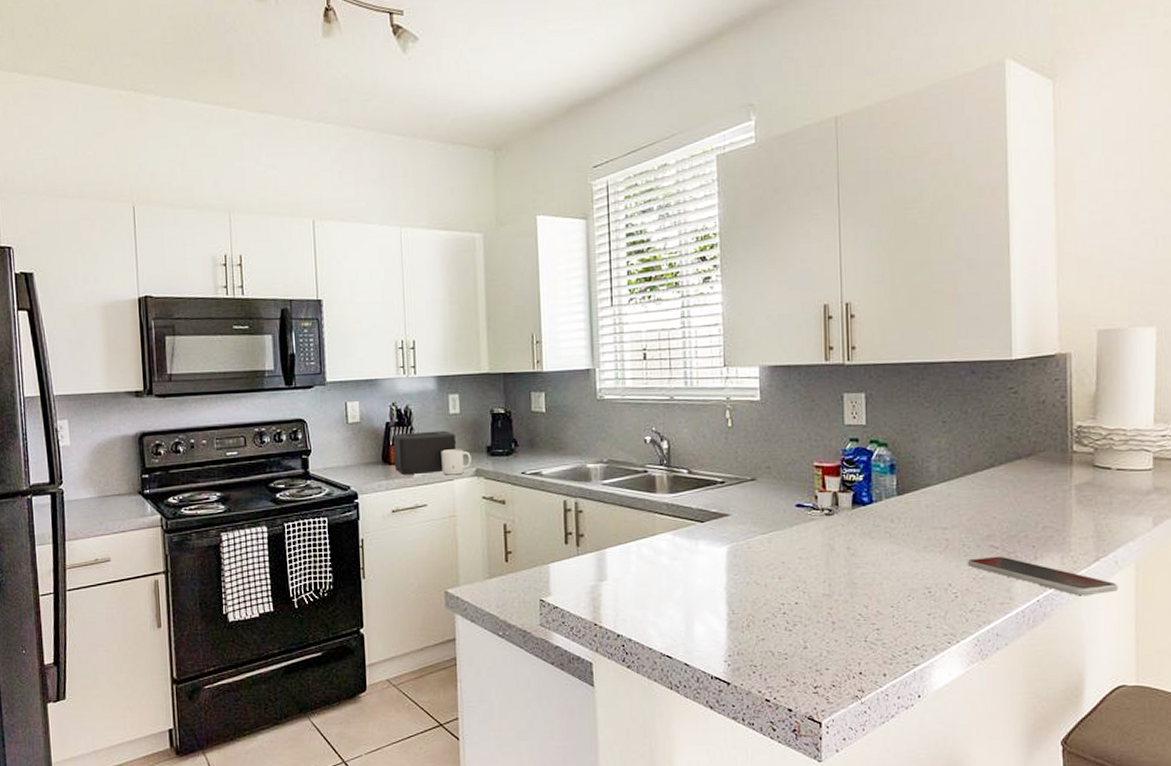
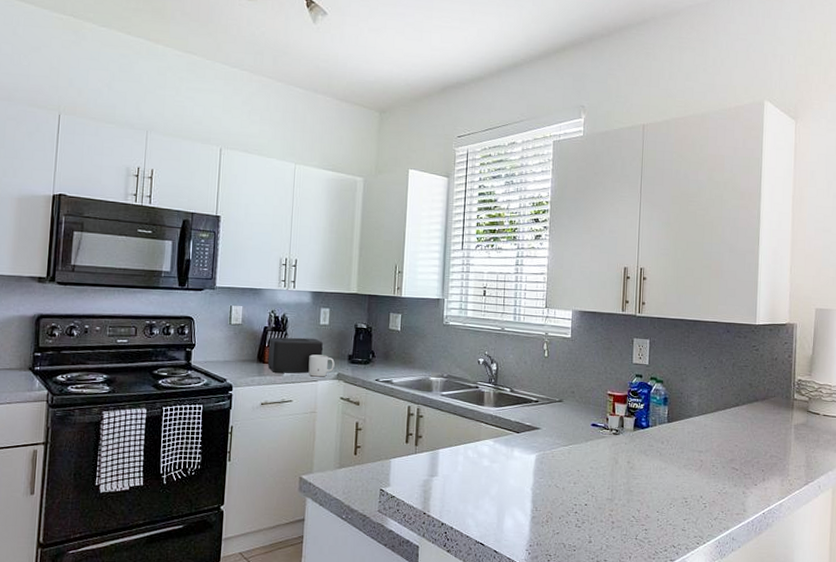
mobile phone: present [967,556,1118,596] -> none [714,476,820,512]

